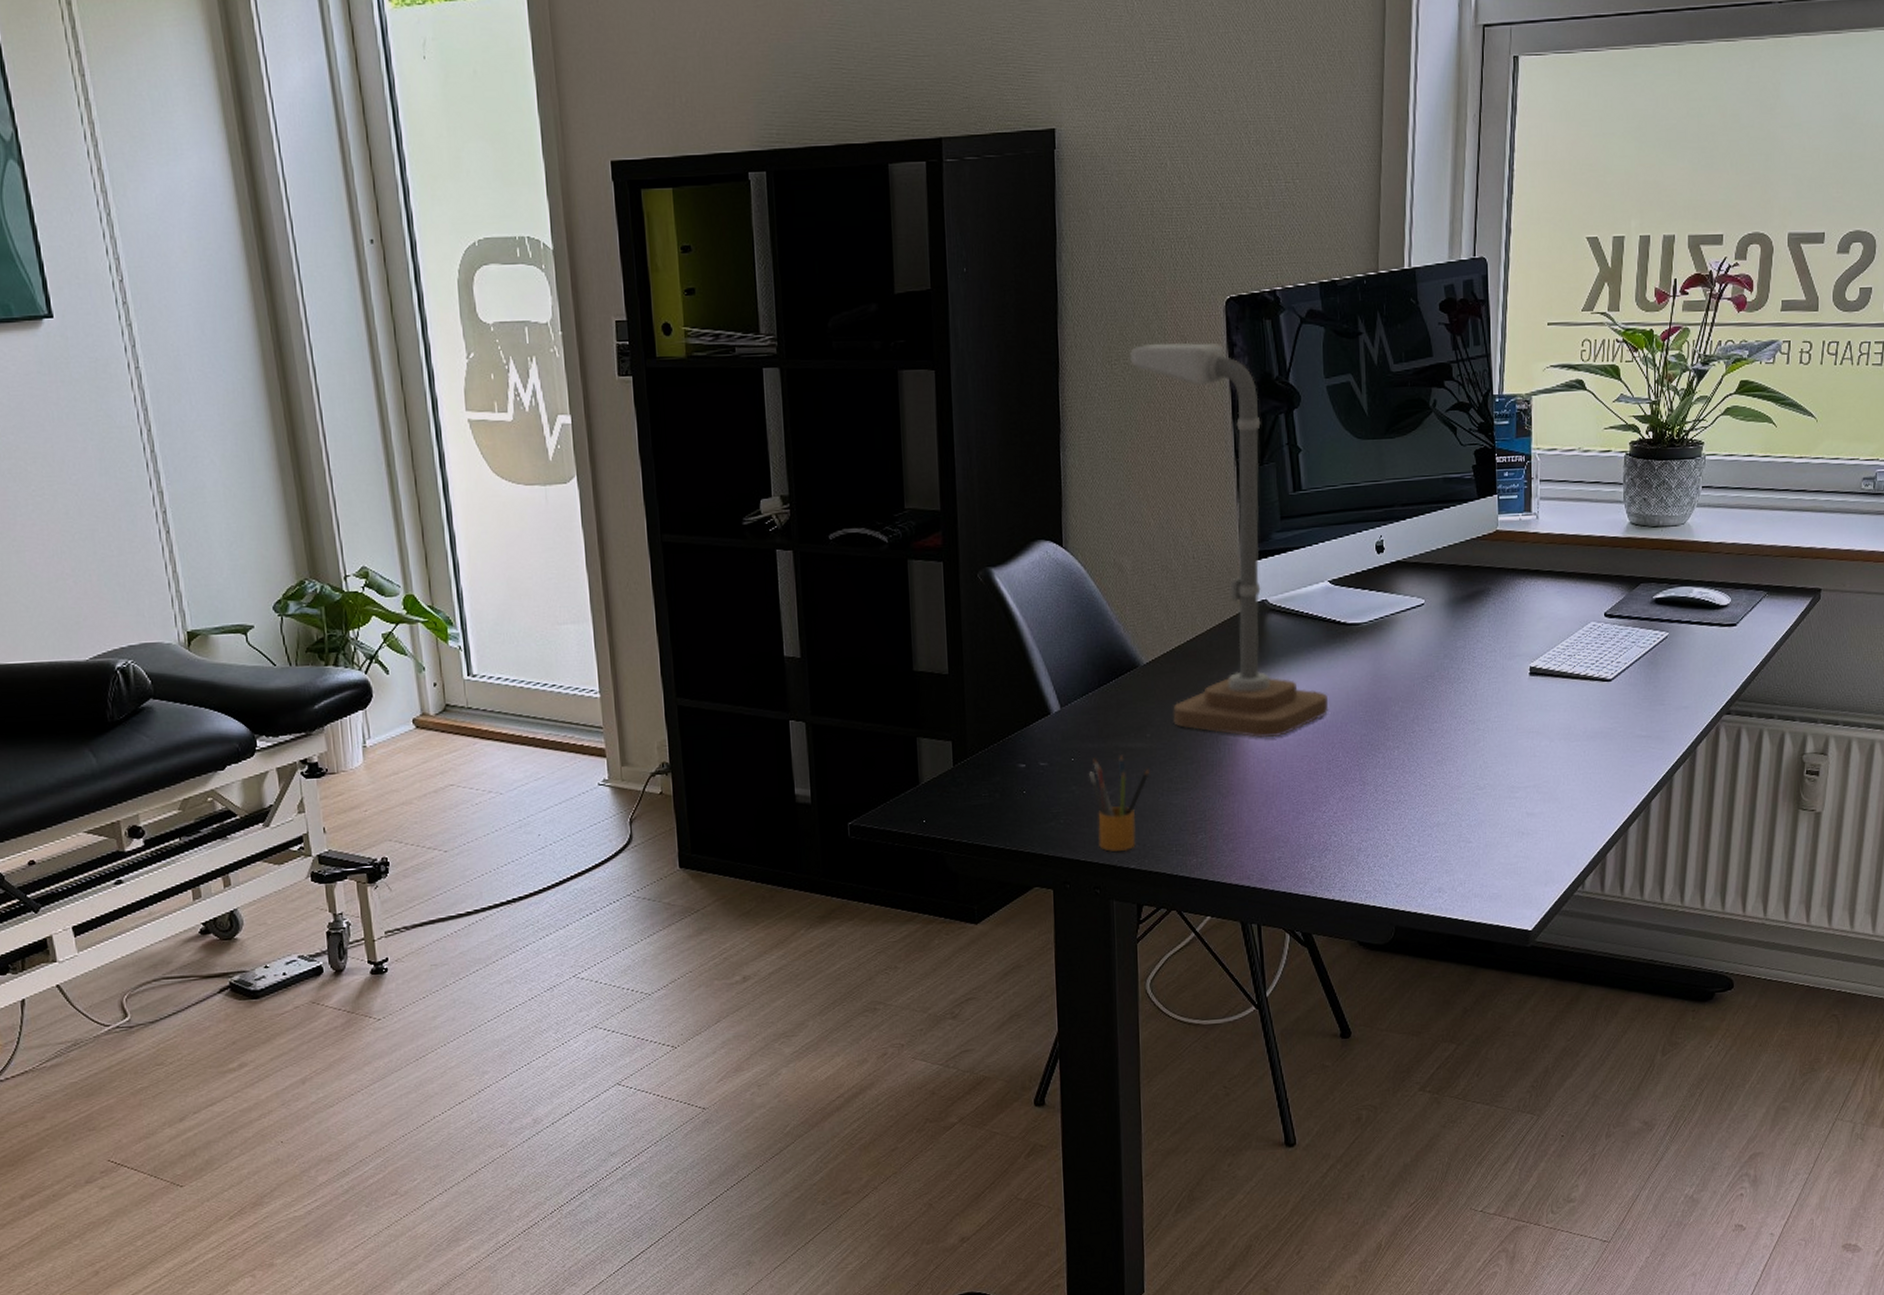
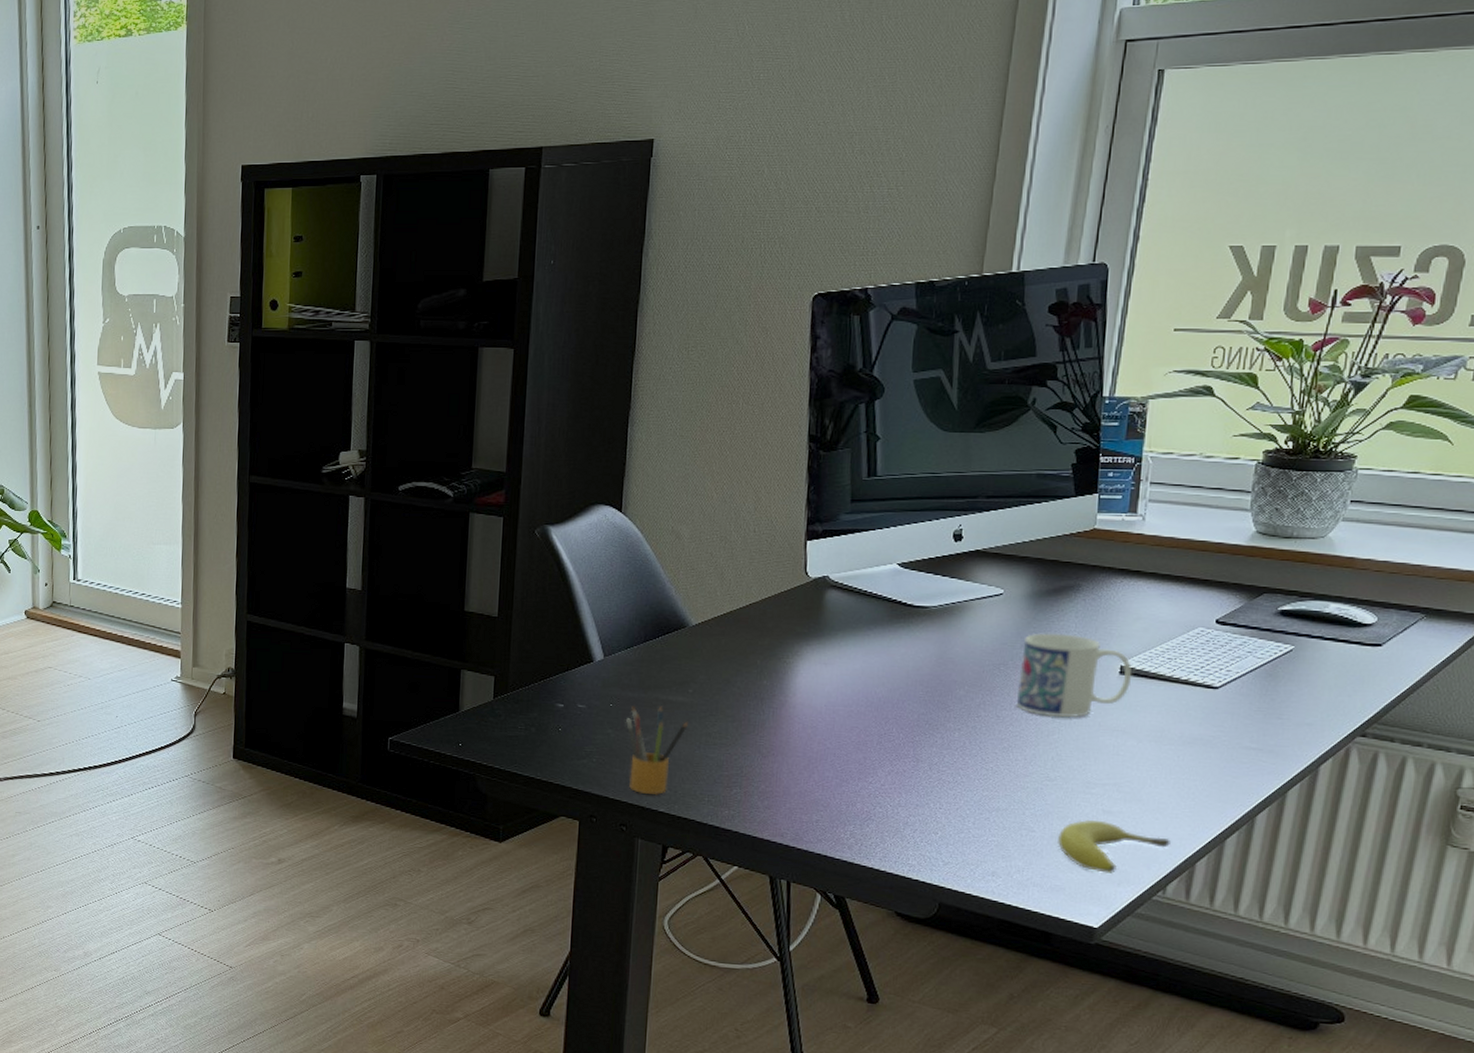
desk lamp: present [1130,342,1328,738] -> none [708,333,885,706]
mug: none [1444,639,1540,725] -> present [1016,633,1132,717]
fruit: none [1492,824,1586,875] -> present [1058,819,1172,873]

